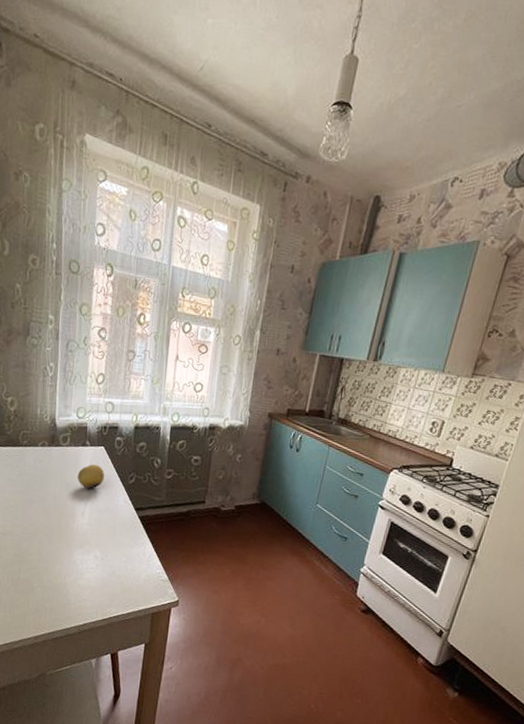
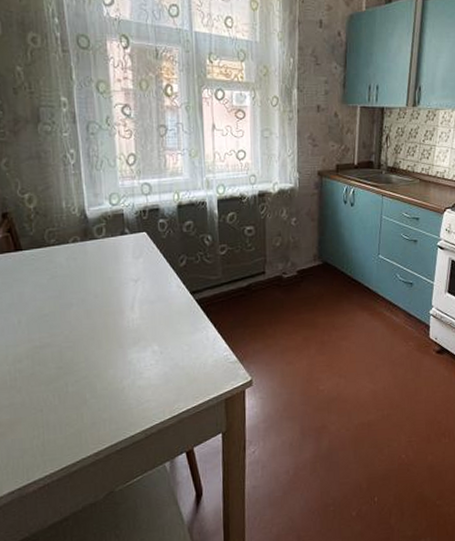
fruit: present [77,464,105,490] -> none [119,252,152,281]

